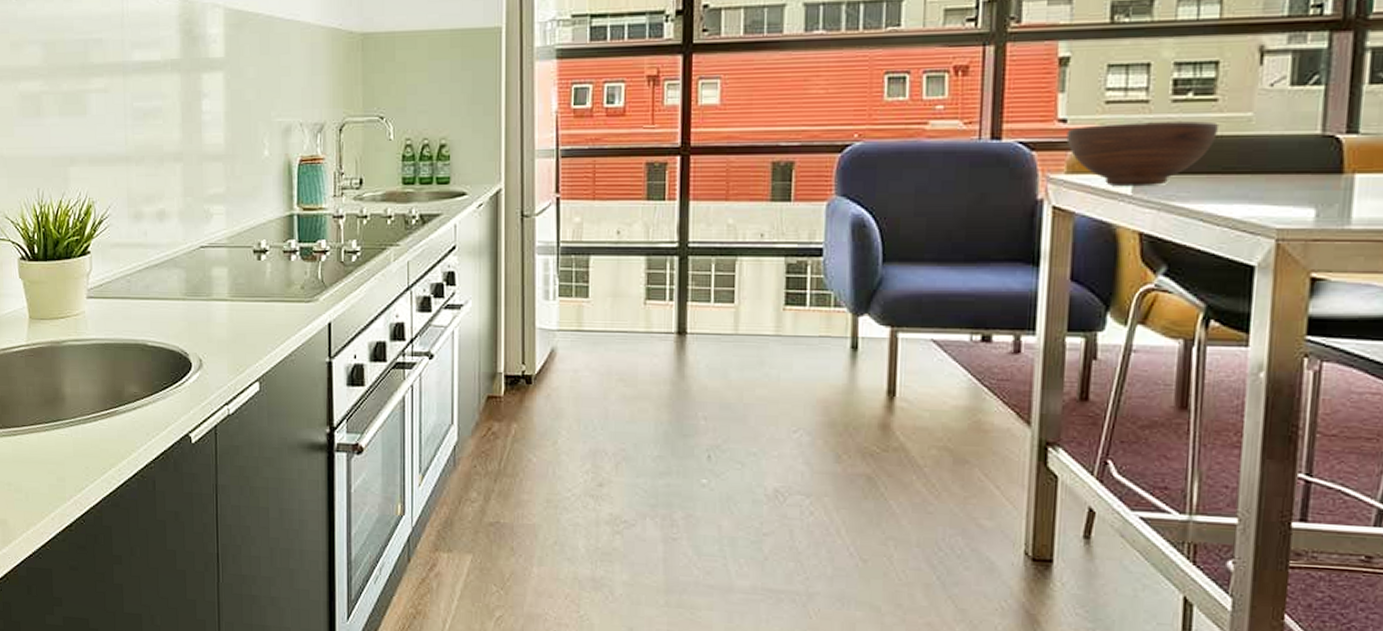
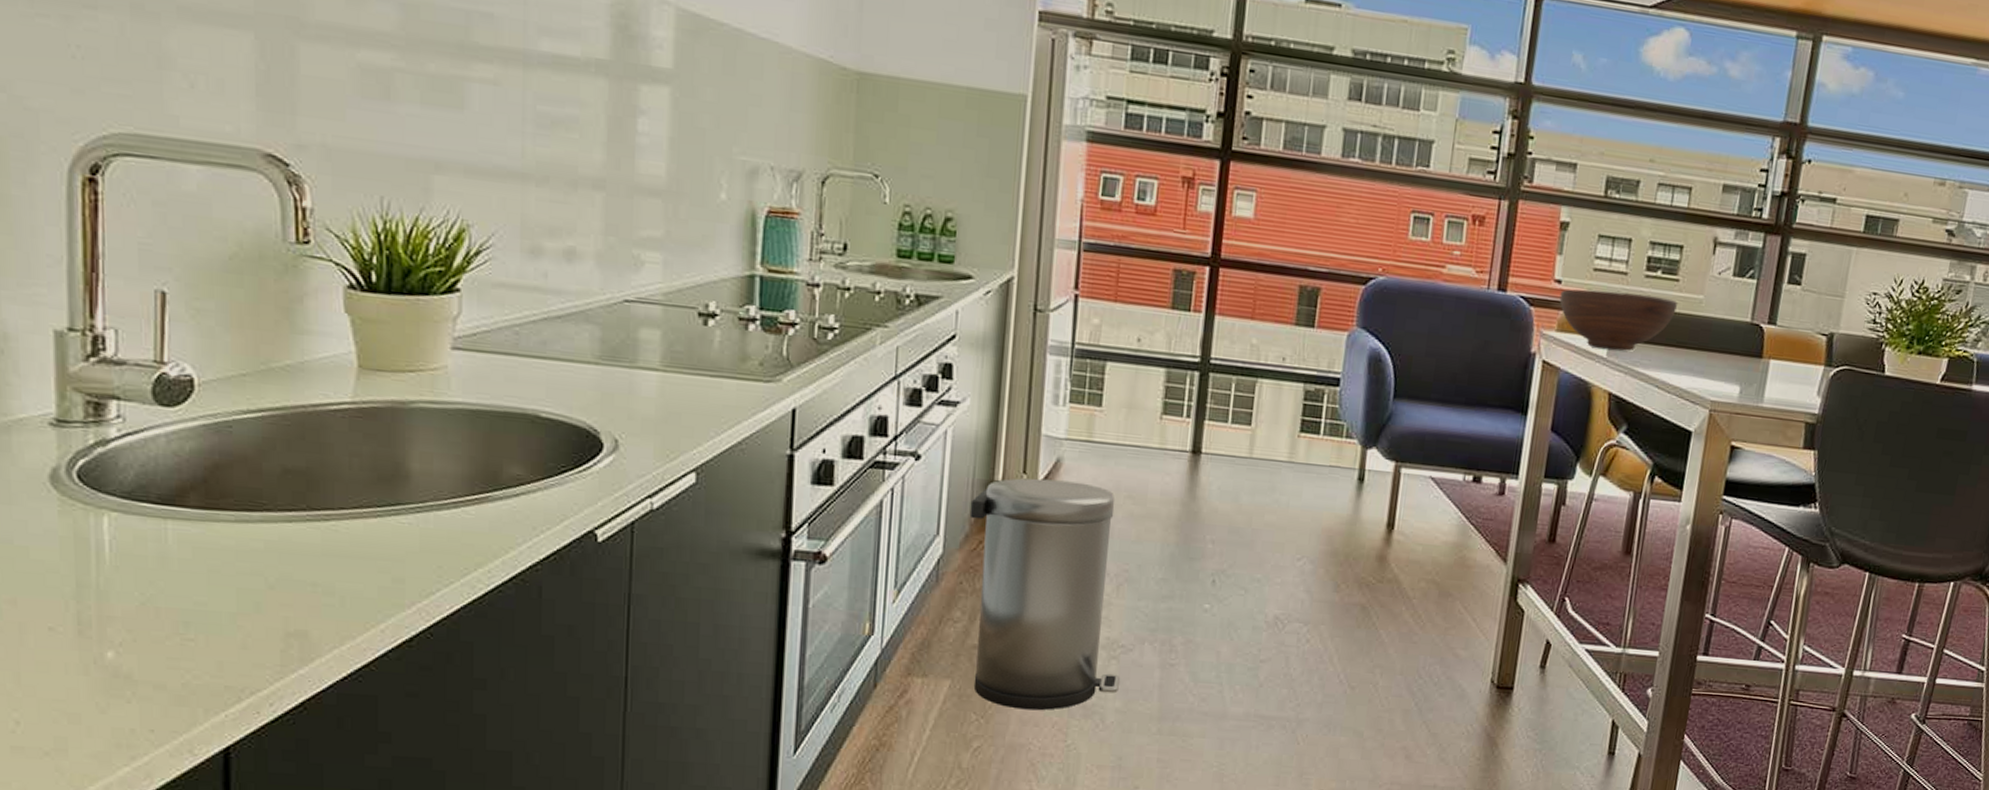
pedal bin: none [478,368,626,583] -> present [969,478,1121,710]

